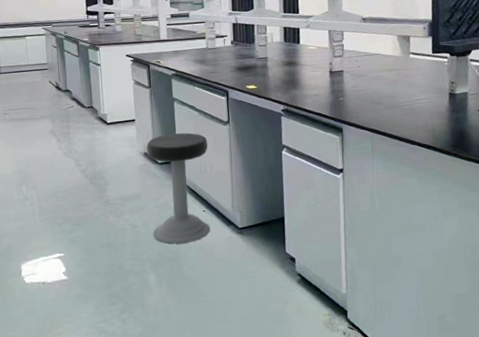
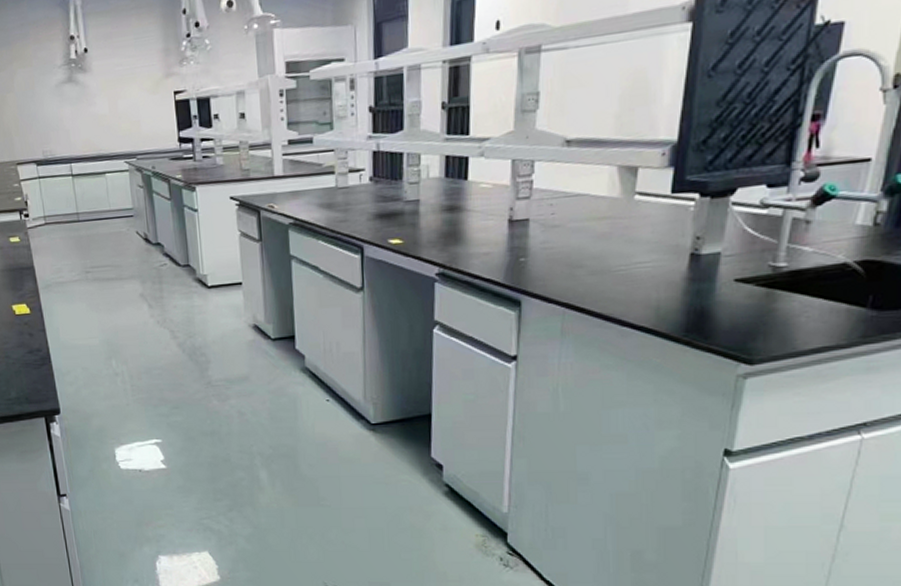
stool: present [146,132,211,244] -> none [256,301,336,438]

